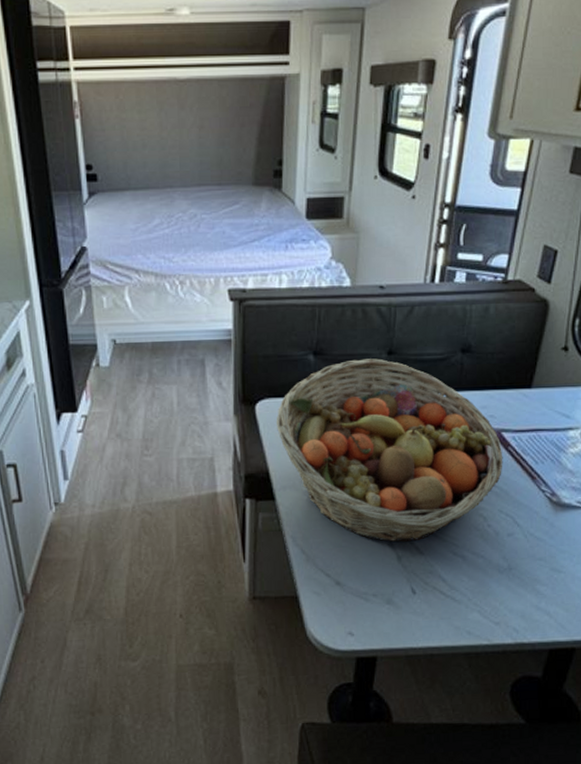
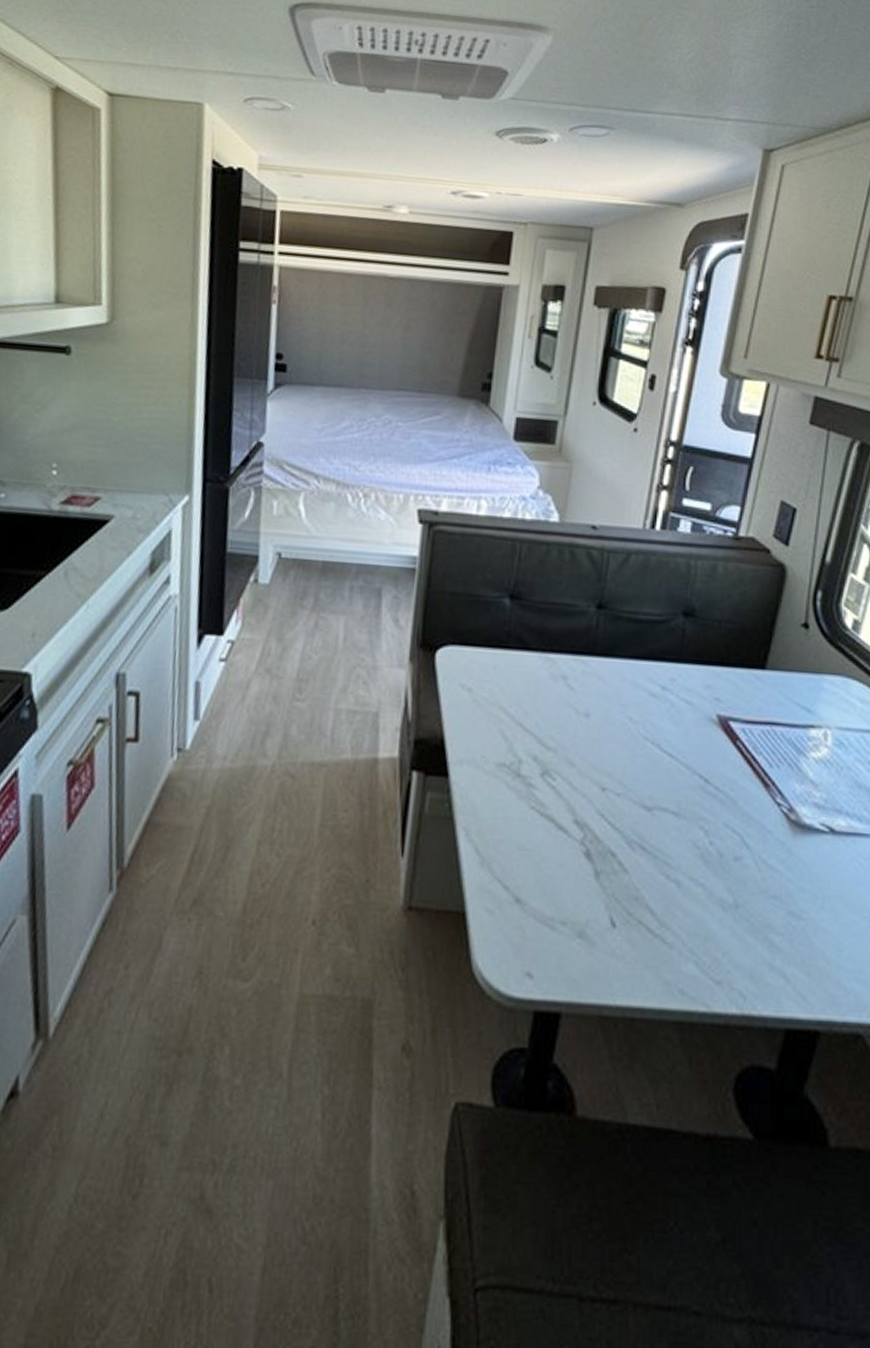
fruit basket: present [276,358,503,542] -> none [458,610,730,853]

